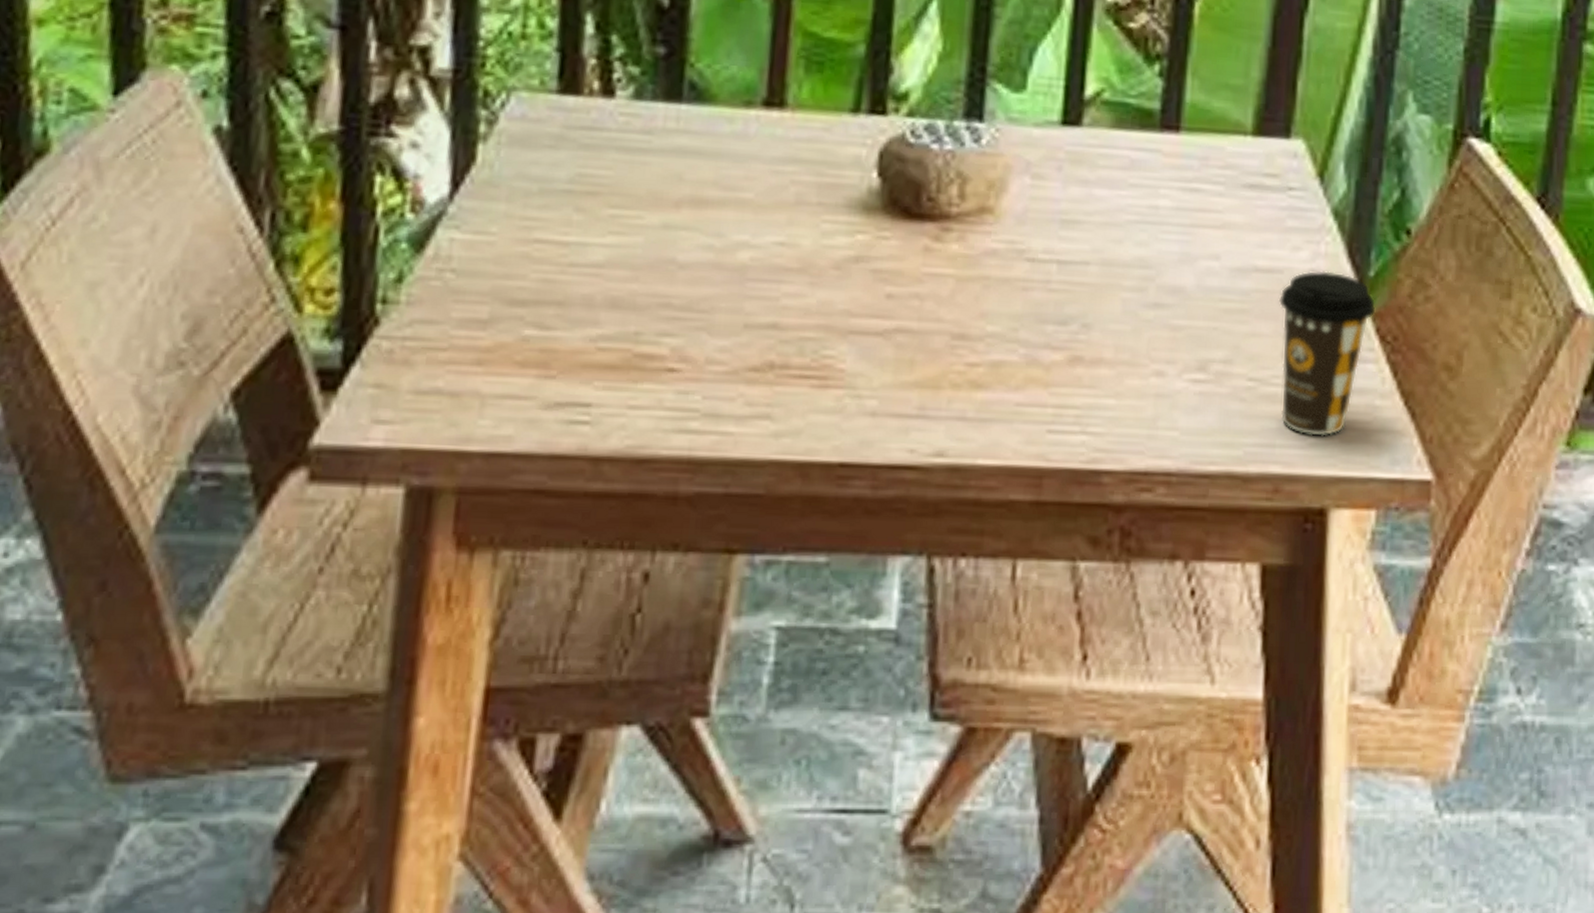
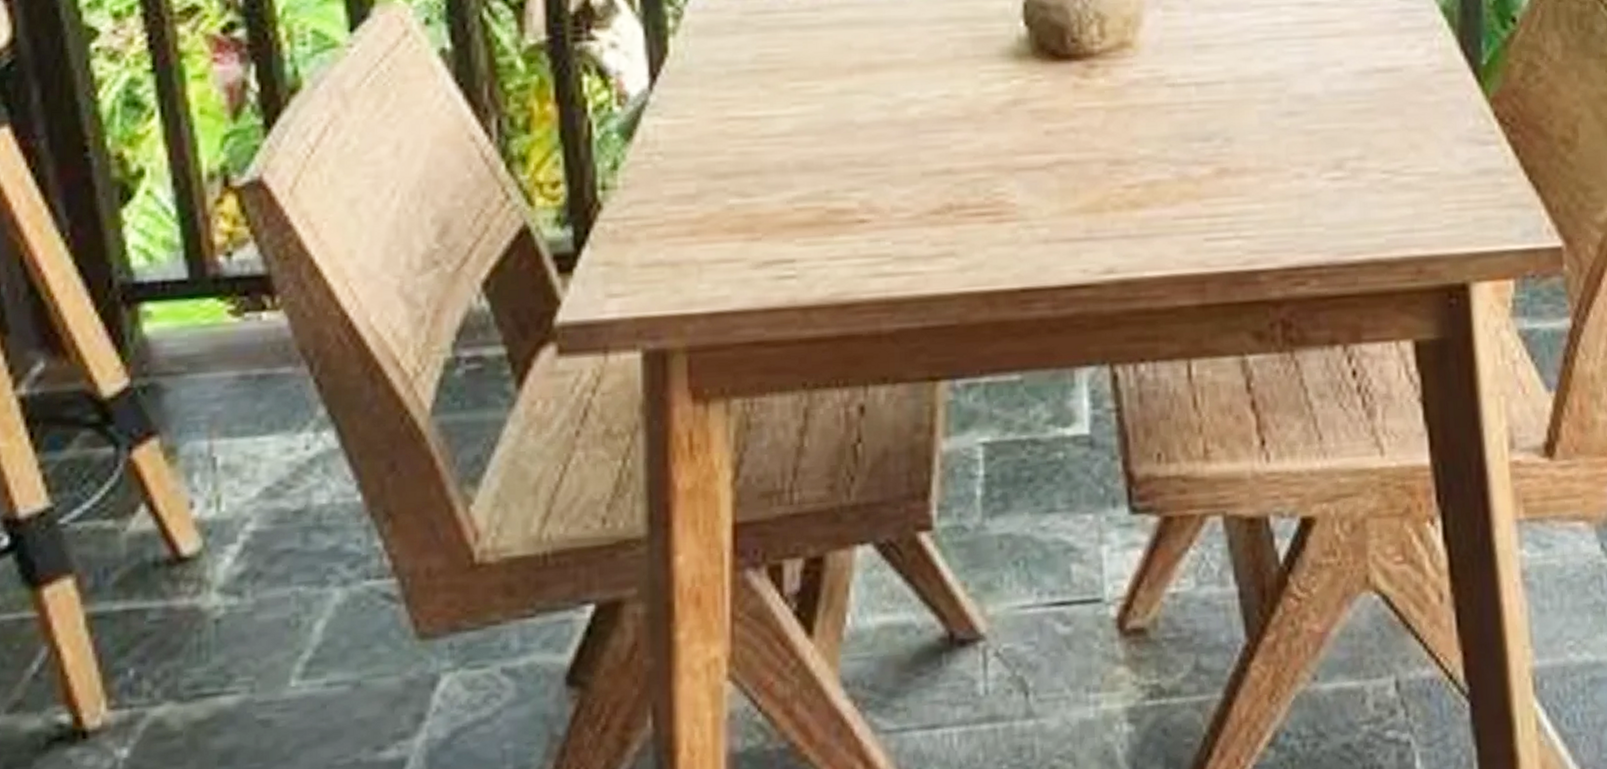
coffee cup: present [1279,270,1376,436] -> none [1402,64,1492,218]

